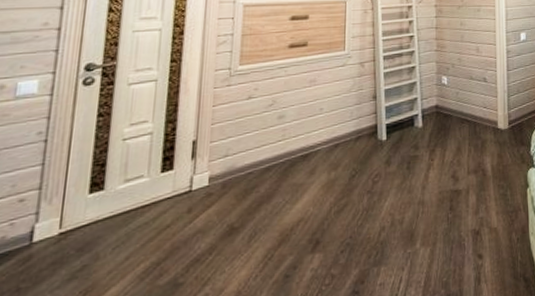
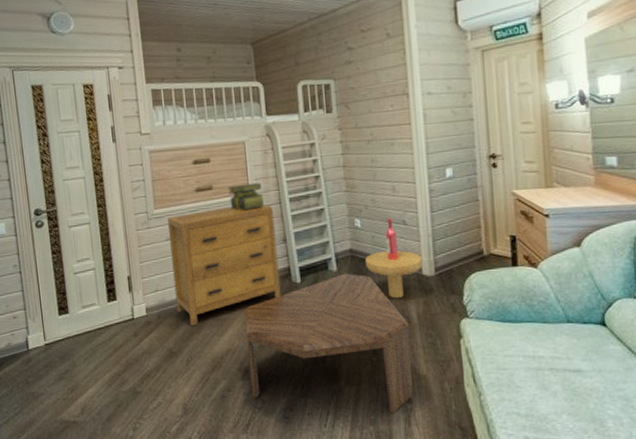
dresser: none [247,62,367,195] -> present [168,205,281,326]
coffee table: none [320,129,485,275] -> present [244,273,413,414]
stack of books: none [323,41,359,67] -> present [227,183,265,210]
side table: none [449,76,498,153] -> present [365,218,422,299]

